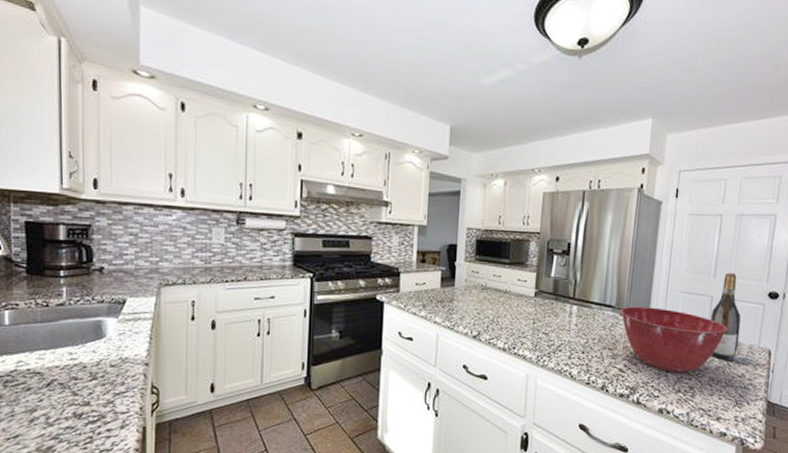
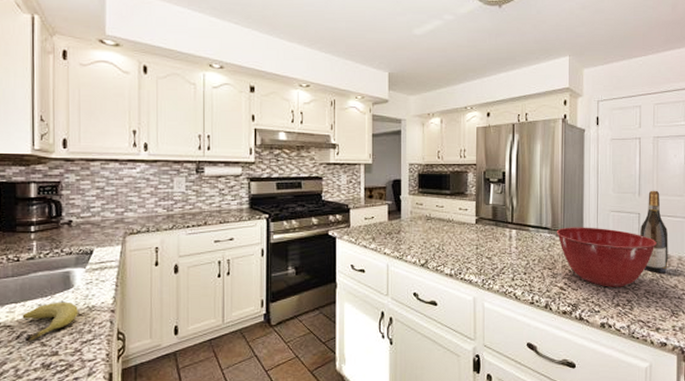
fruit: none [52,352,111,391] -> present [22,303,78,342]

